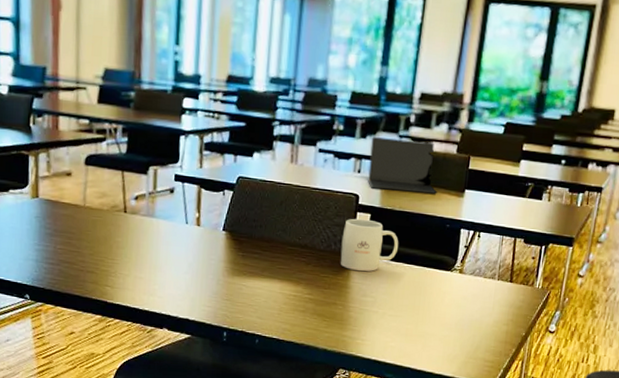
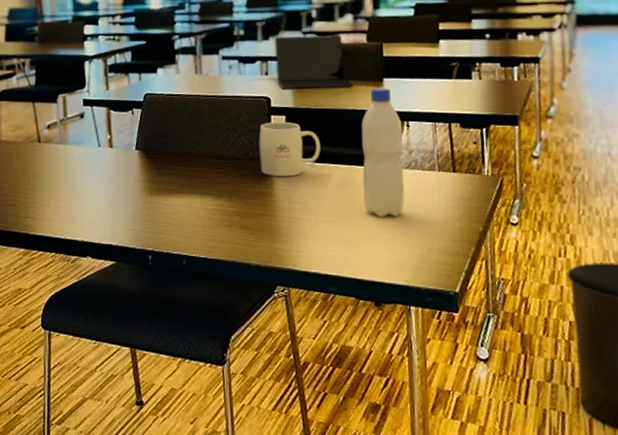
water bottle: none [427,198,475,317] -> present [361,88,405,217]

